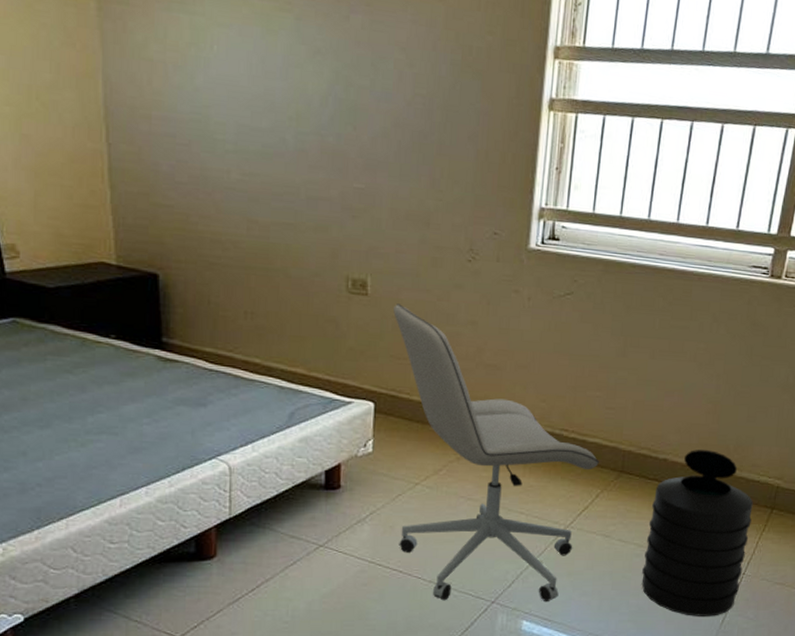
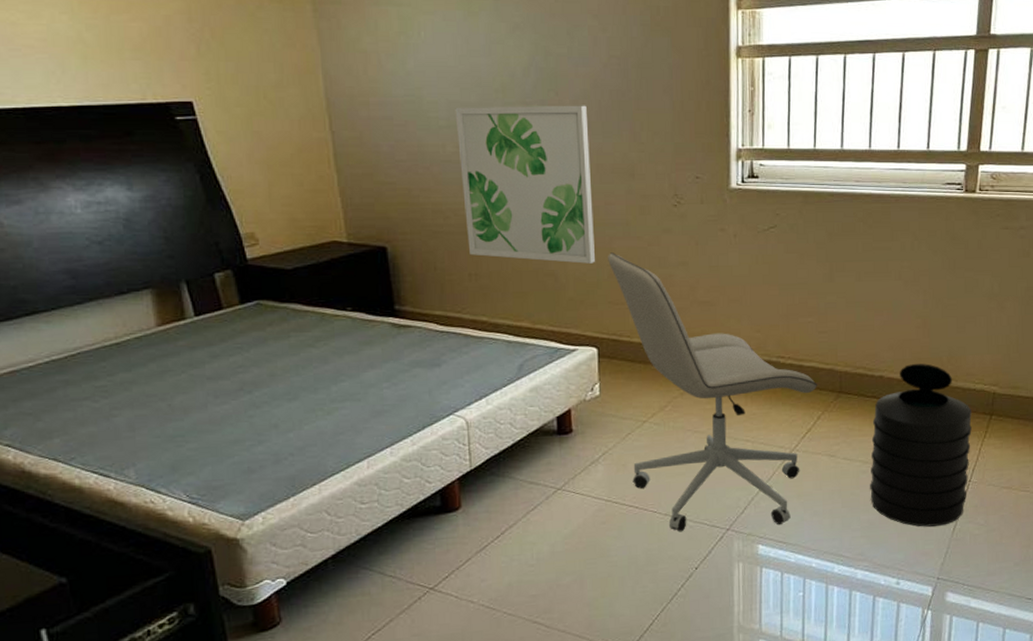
wall art: none [243,131,386,313] -> present [455,105,595,264]

